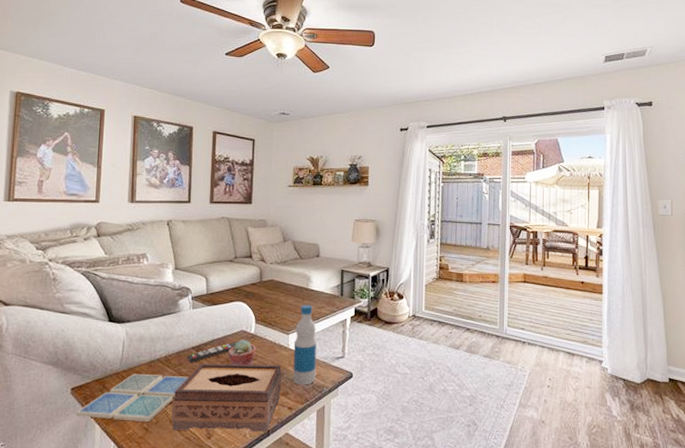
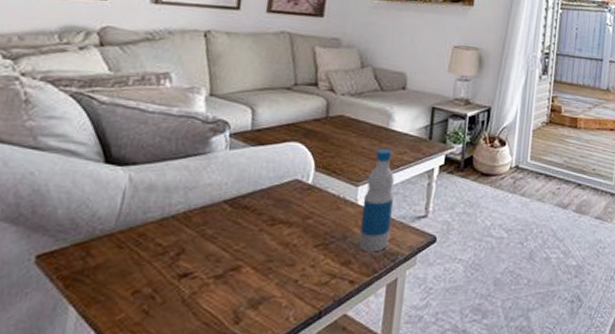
drink coaster: present [76,373,188,422] -> none [39,235,214,302]
tissue box: present [172,364,282,431] -> none [185,223,345,313]
remote control: present [186,340,239,363] -> none [214,192,290,221]
potted succulent: present [228,339,256,366] -> none [273,191,313,227]

